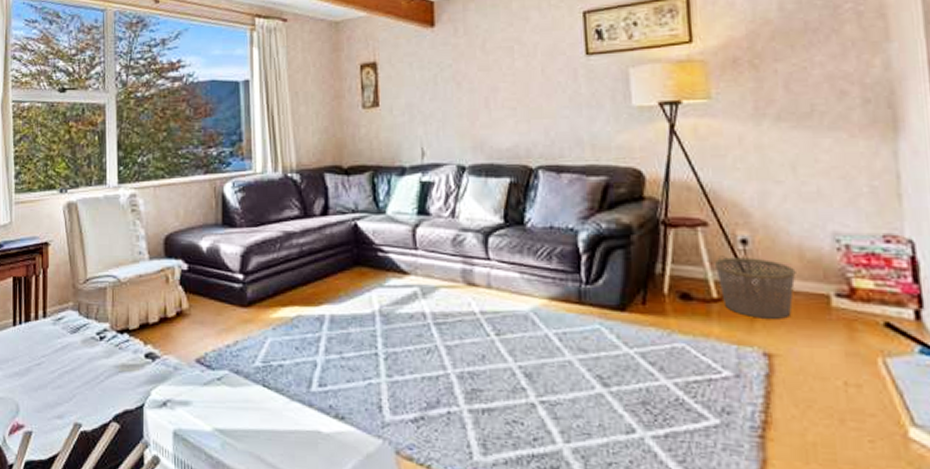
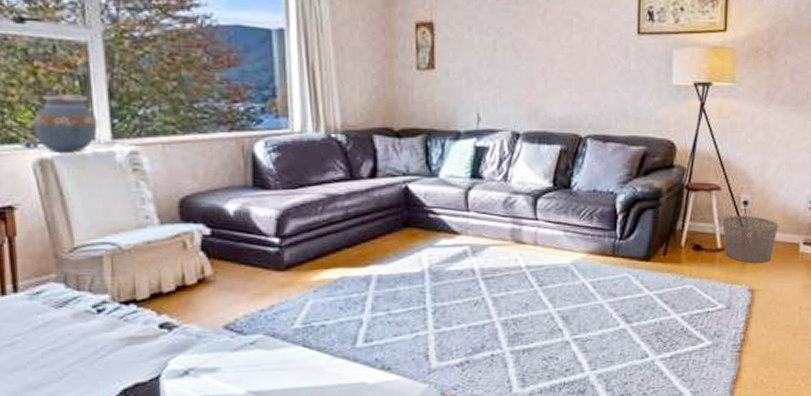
vase: none [65,148,109,196] -> present [32,94,98,153]

